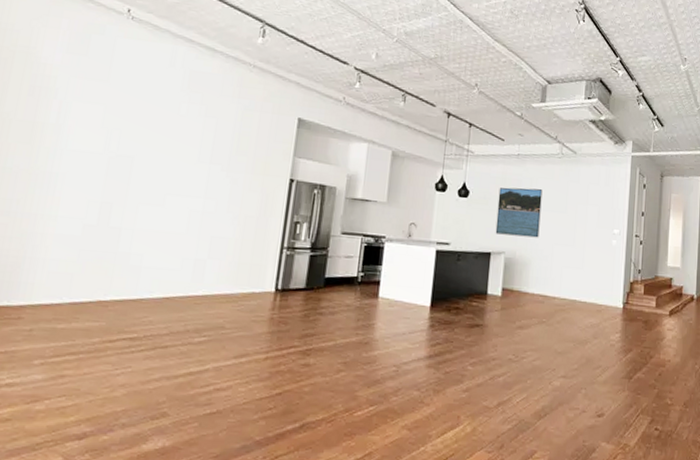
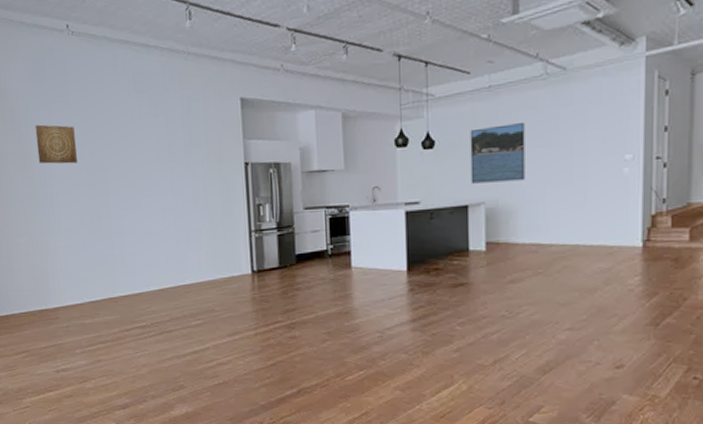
wall art: none [51,97,107,146] -> present [35,124,77,164]

